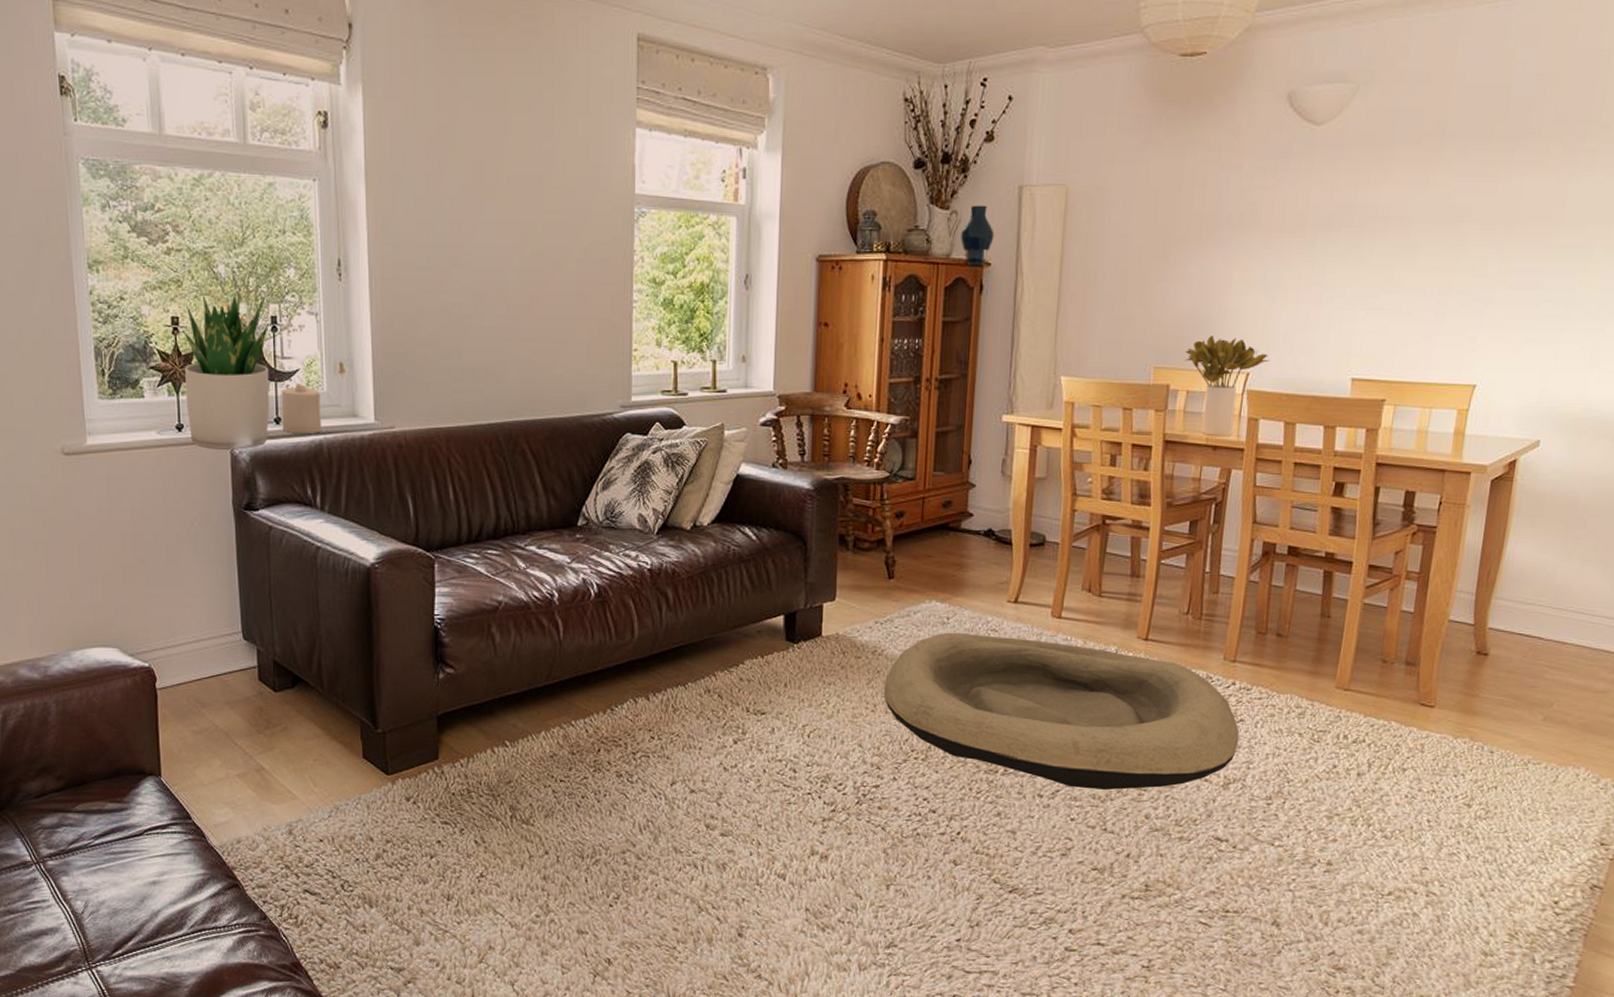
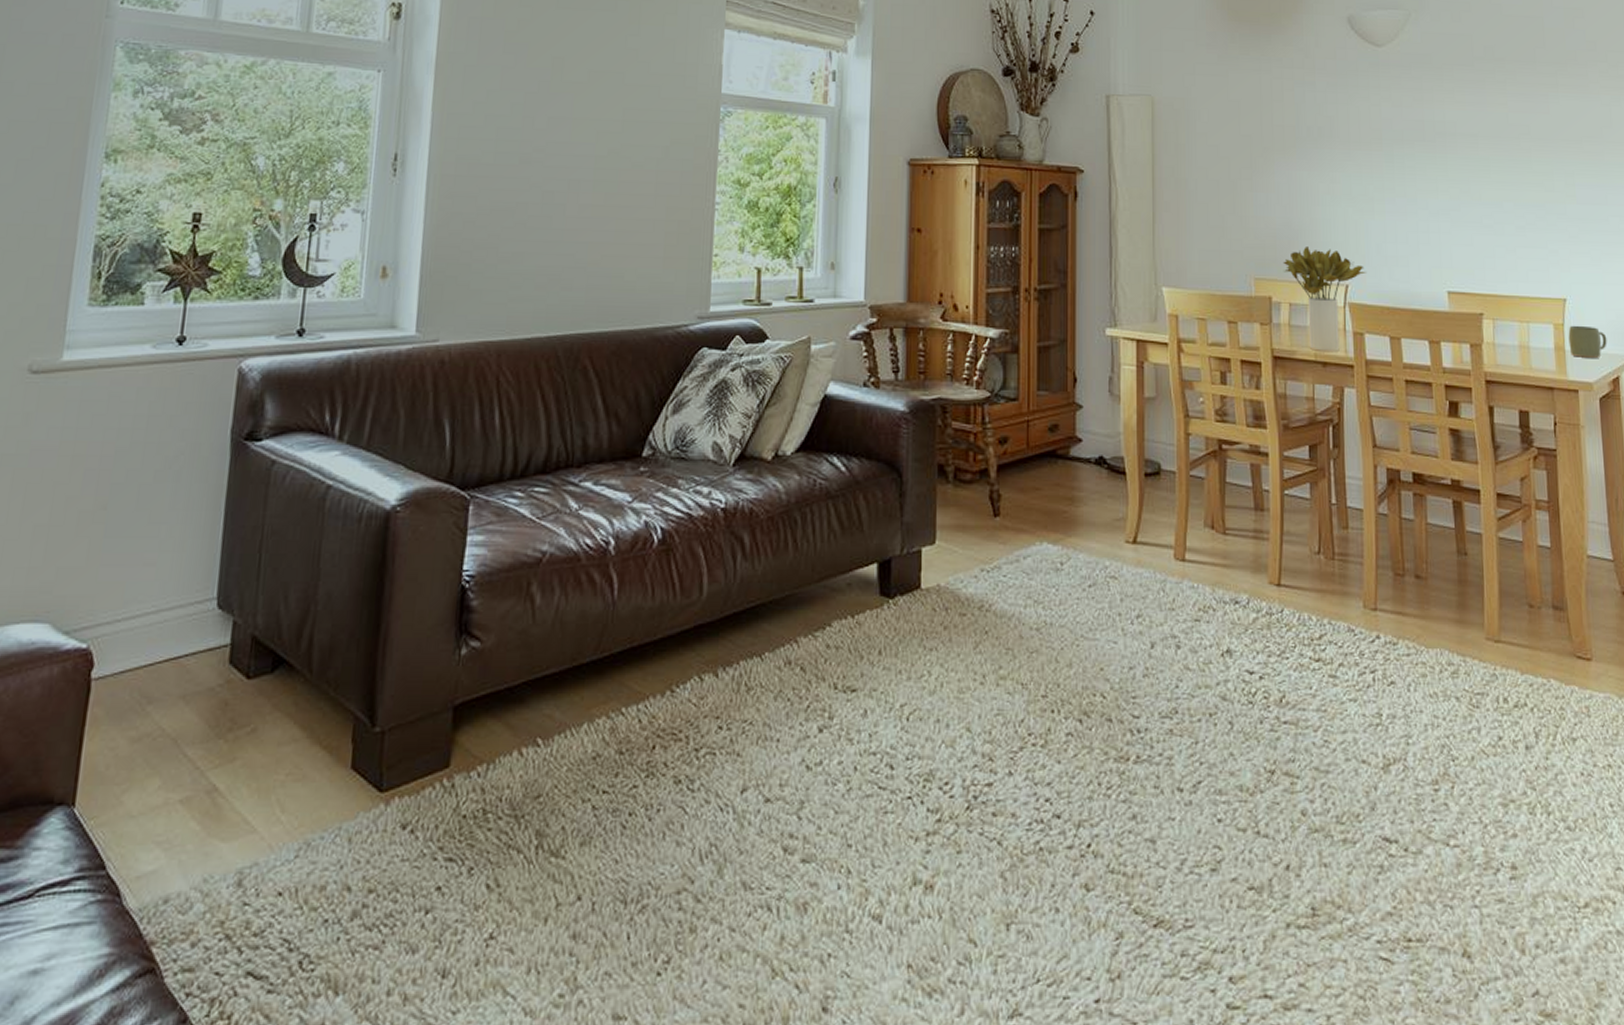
planter: present [182,289,270,450] -> none [192,184,310,367]
candle: present [281,382,323,433] -> none [304,288,356,348]
dog bed: present [883,632,1240,790] -> none [993,580,1393,778]
vase: present [961,205,995,267] -> none [1053,112,1085,174]
mug: none [1469,410,1512,442] -> present [1568,325,1607,358]

